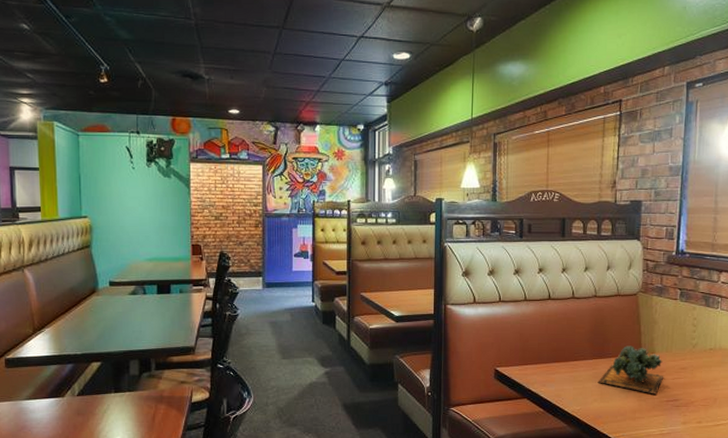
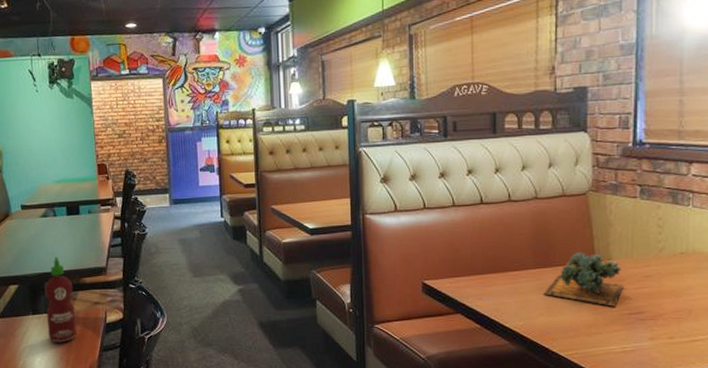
hot sauce: none [129,334,160,422] -> present [45,256,77,343]

